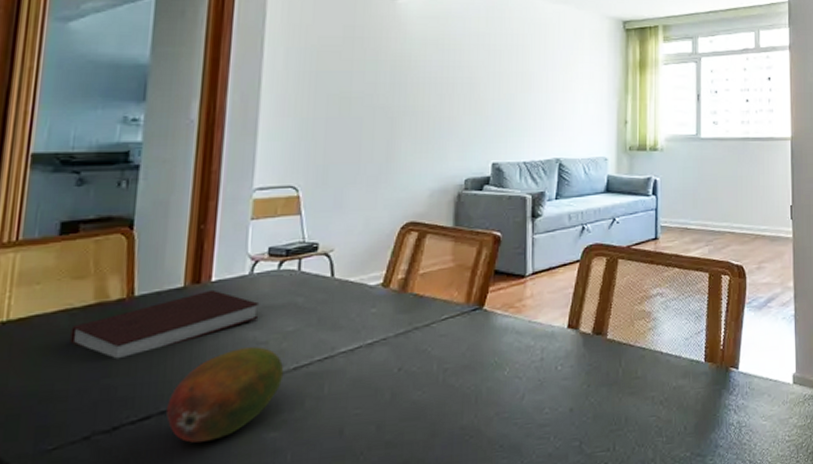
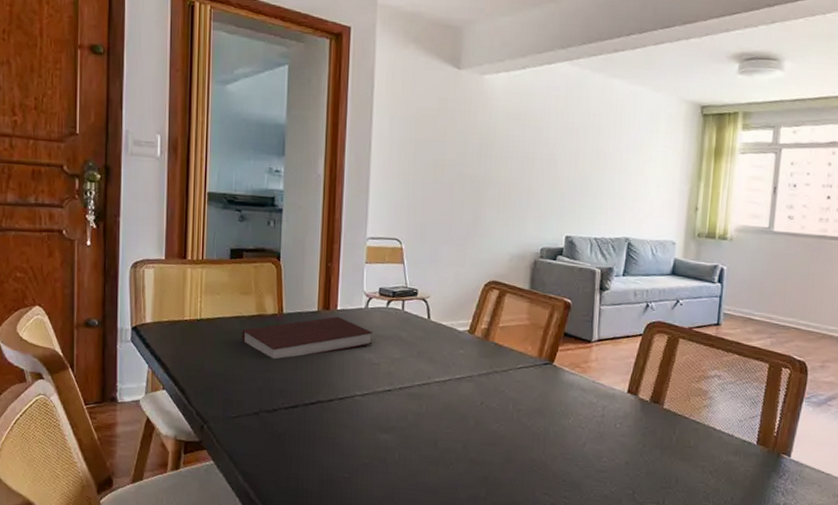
fruit: present [166,347,284,443] -> none [309,365,392,432]

